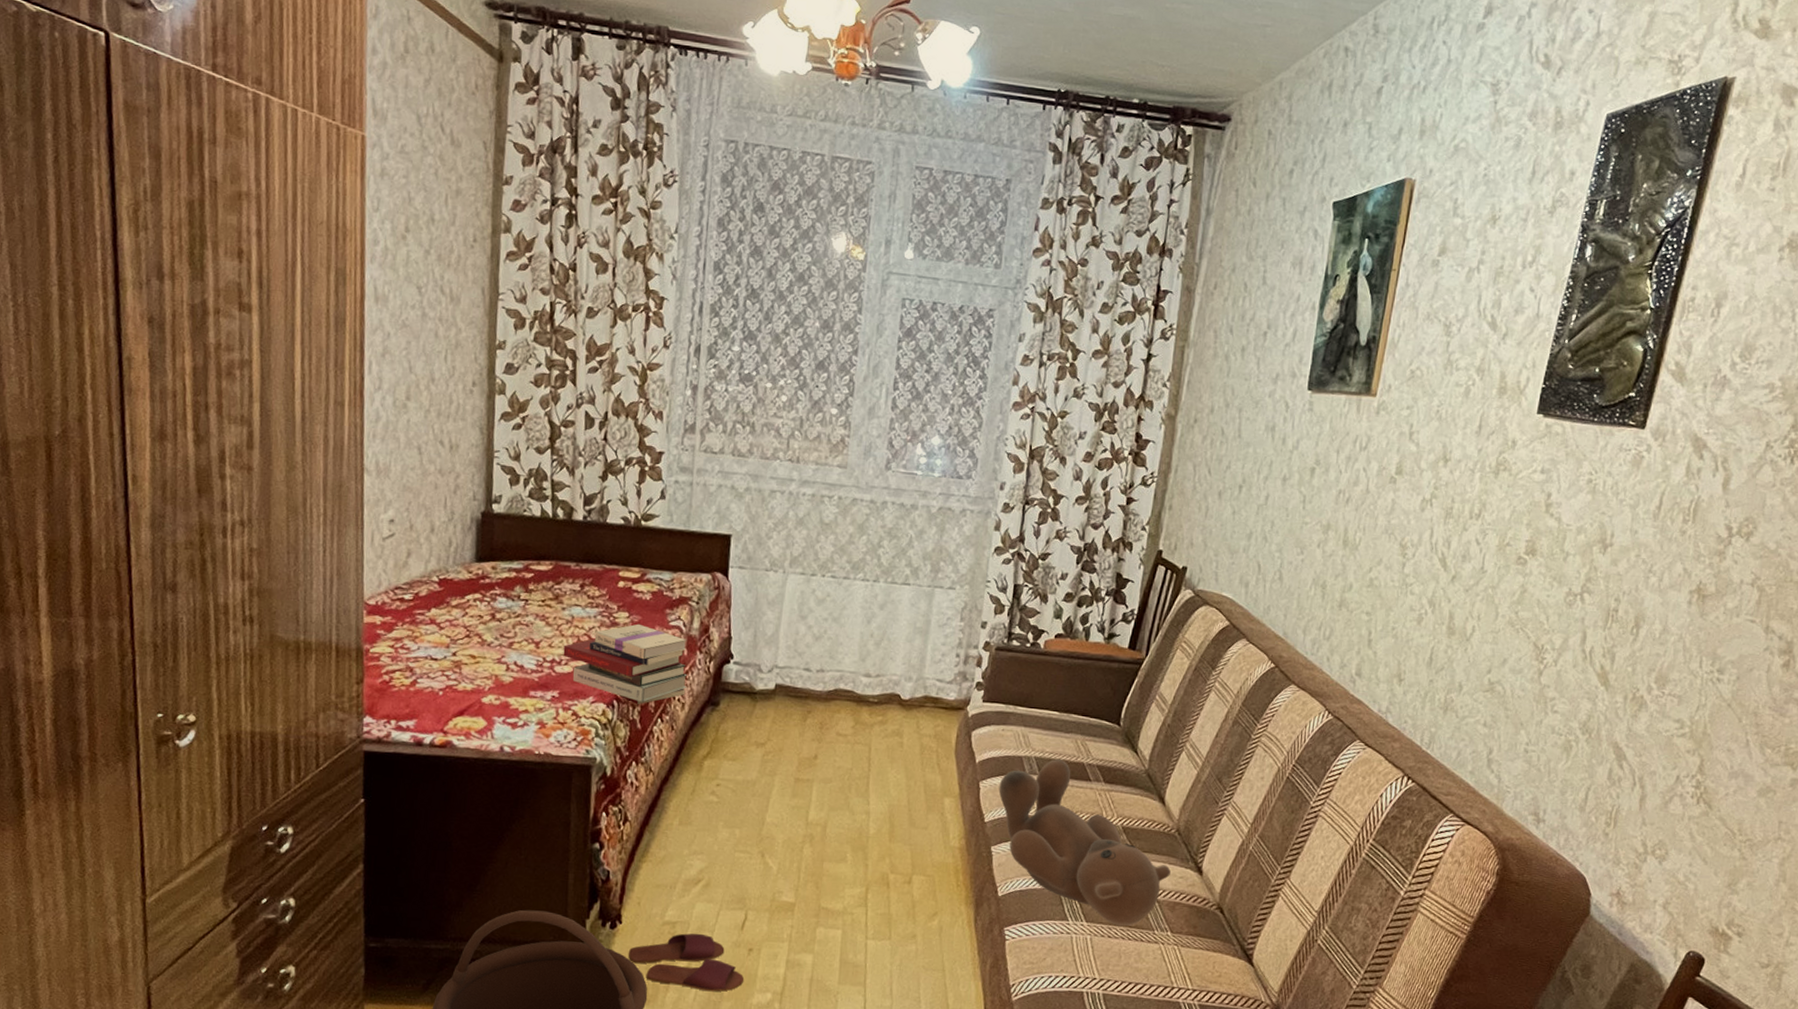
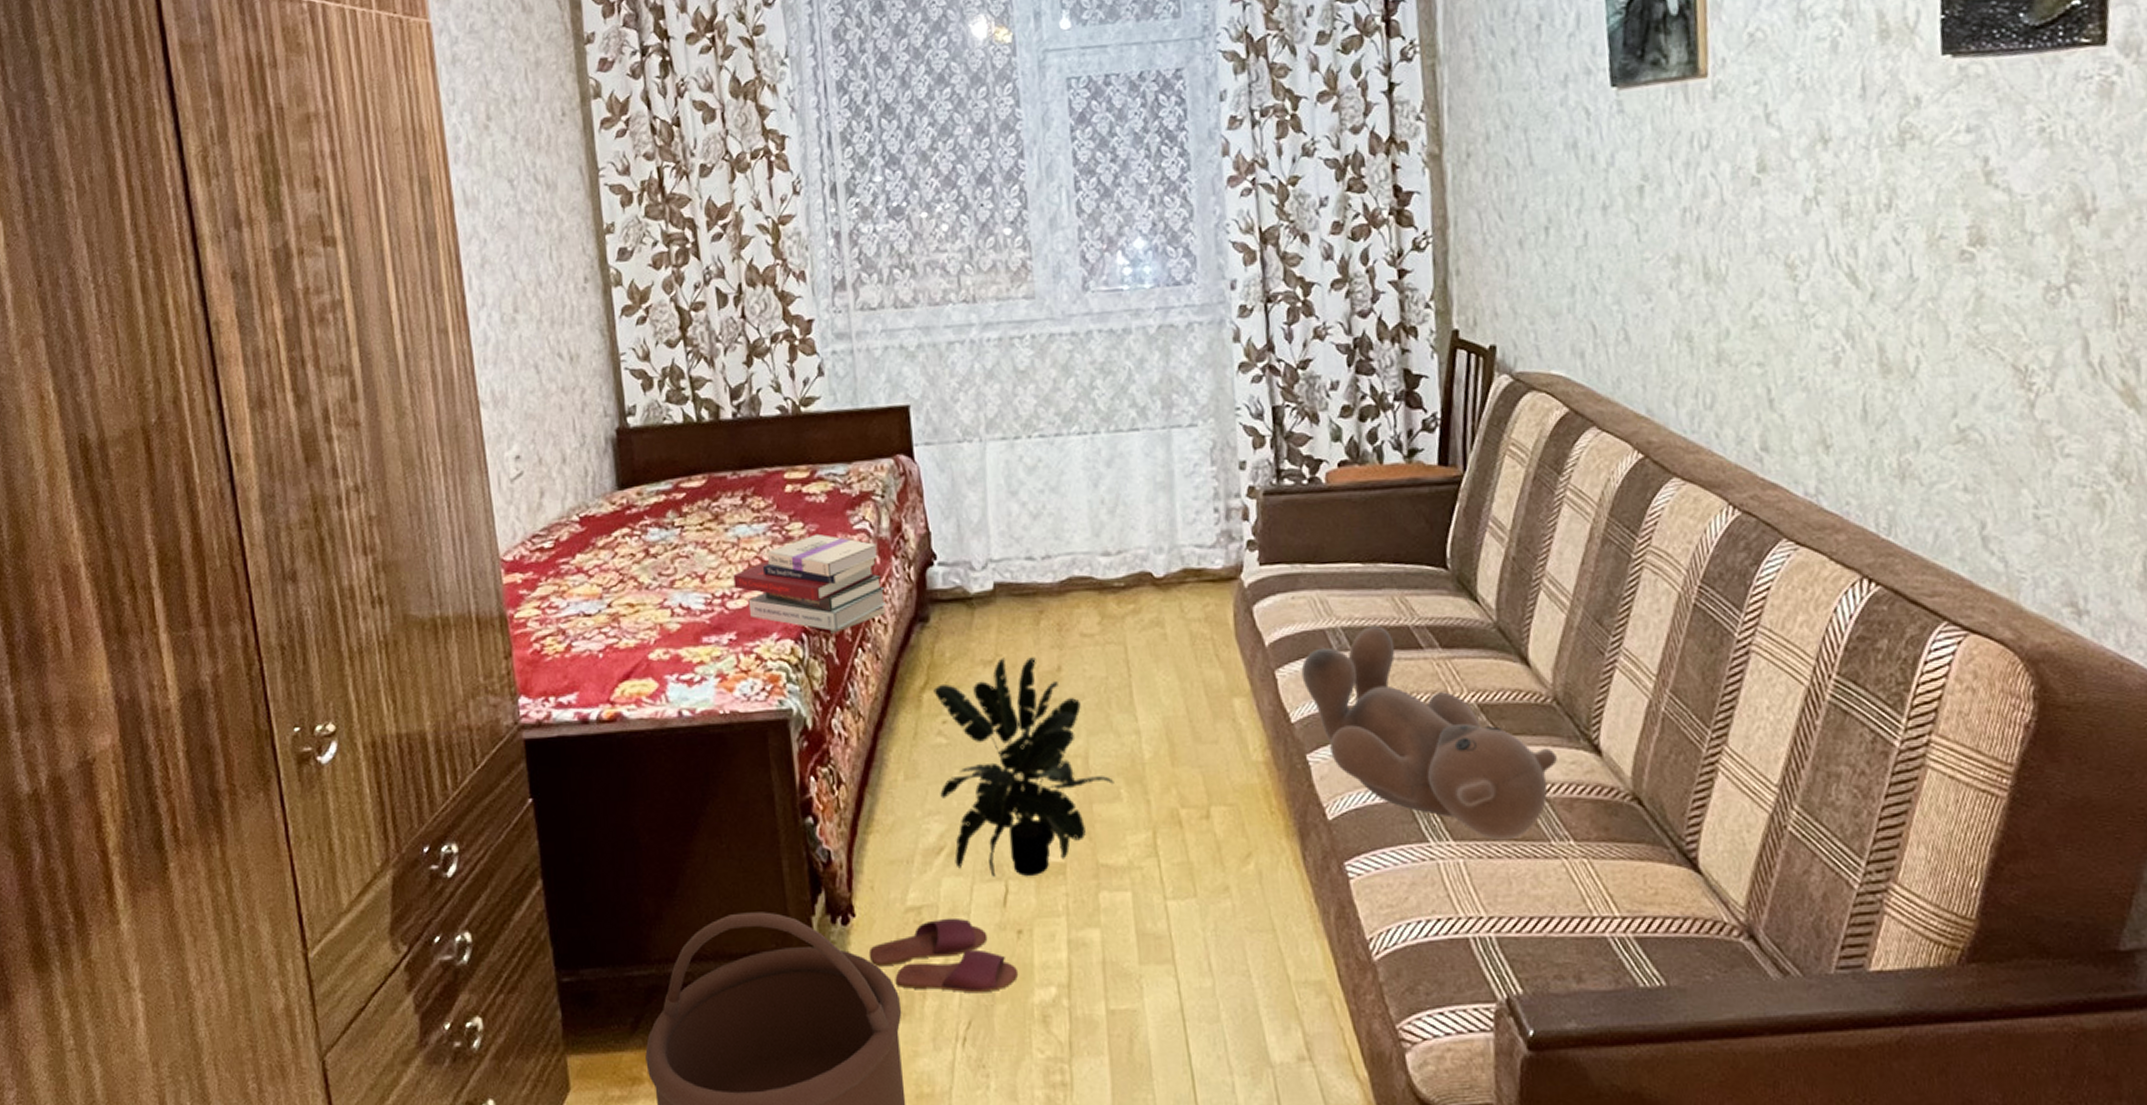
potted plant: none [705,742,843,910] -> present [933,657,1115,877]

